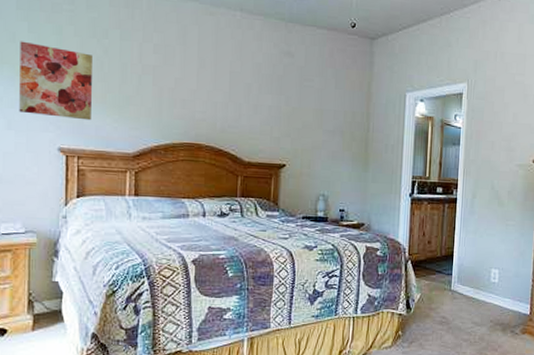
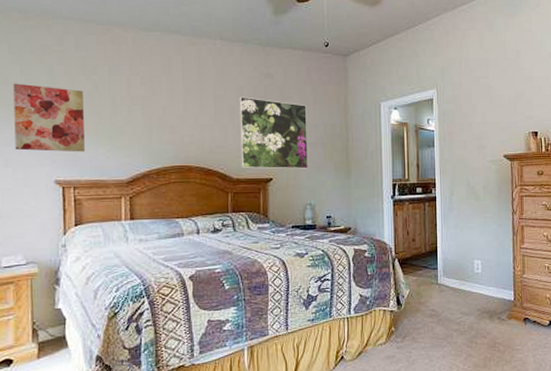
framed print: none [253,74,327,158] -> present [239,96,308,169]

